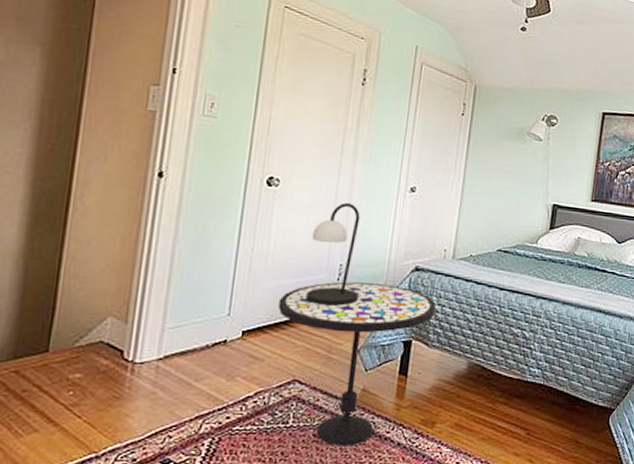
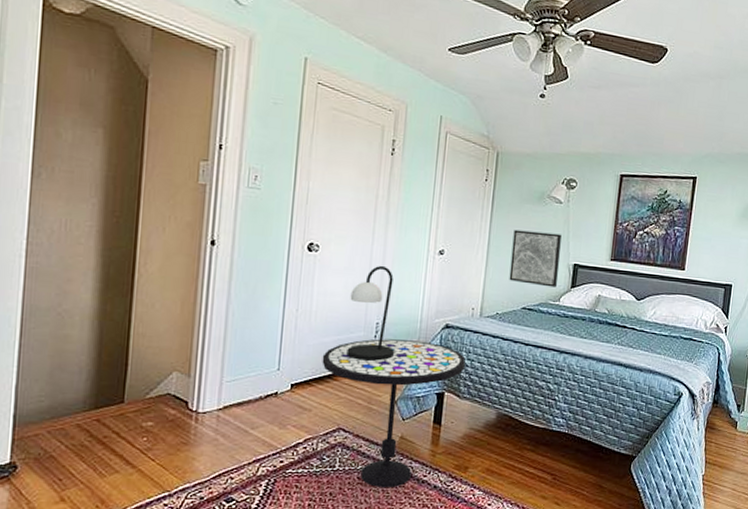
wall art: none [484,167,541,229] -> present [509,229,562,288]

